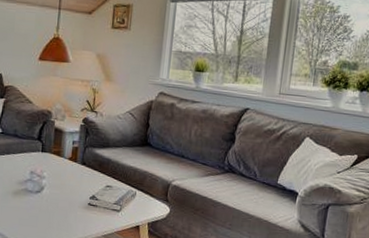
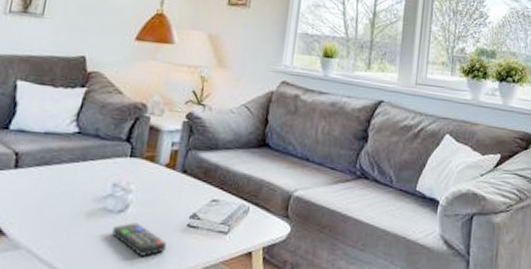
remote control: none [33,200,73,225] -> present [112,222,167,256]

